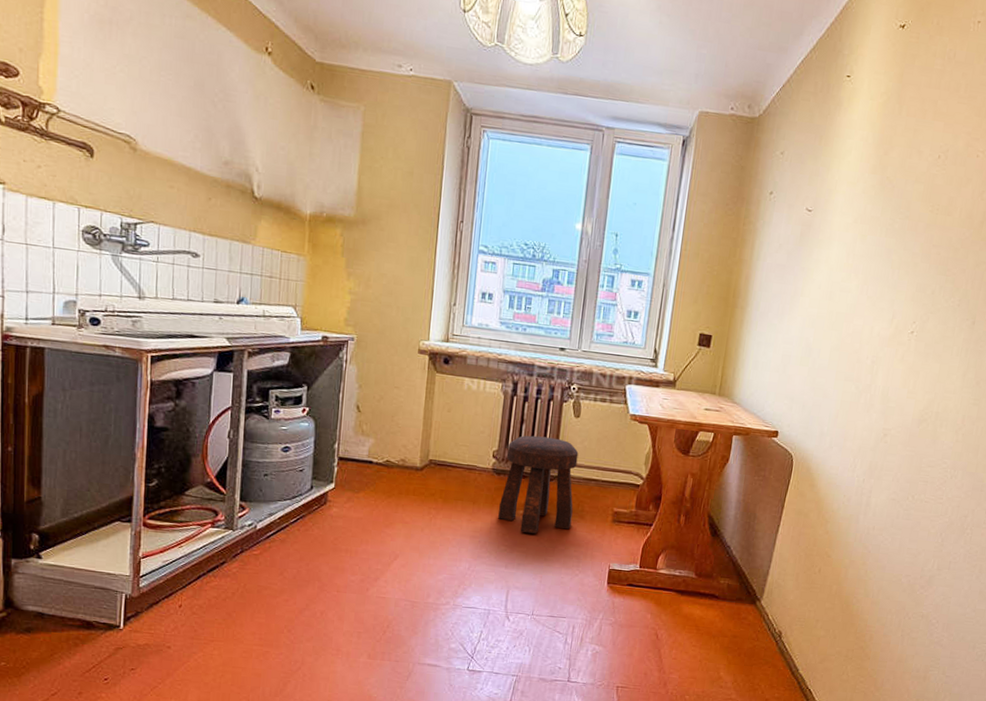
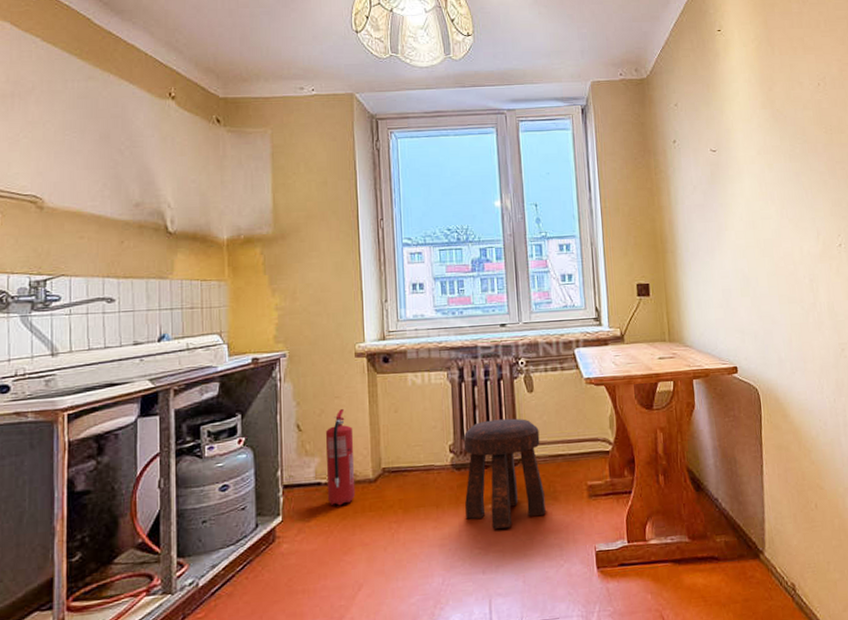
fire extinguisher: none [377,399,408,485] -> present [325,409,356,506]

